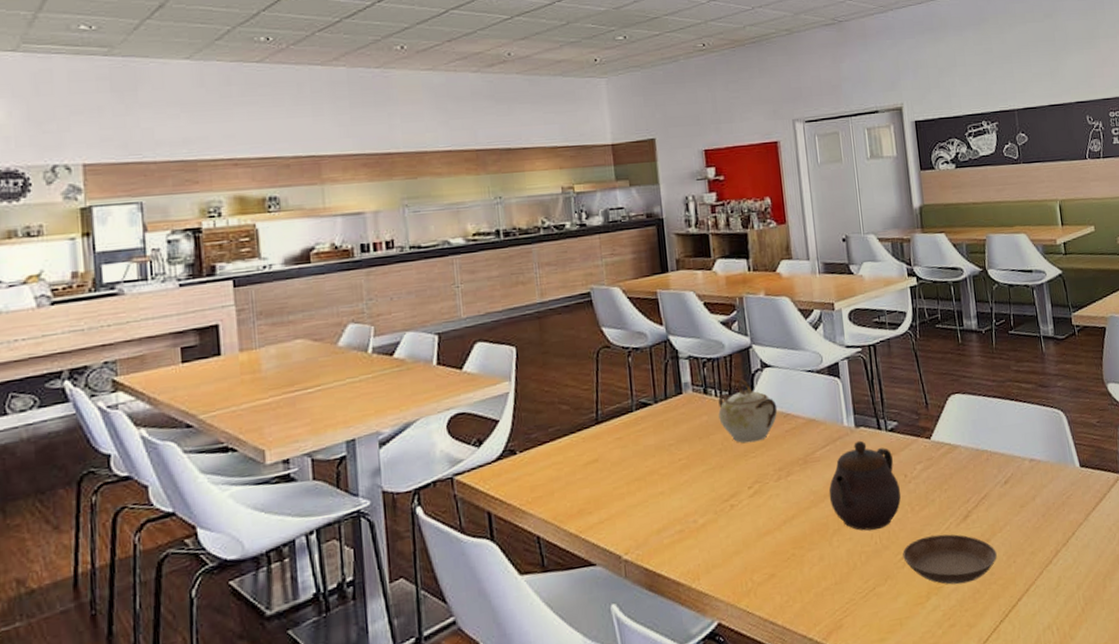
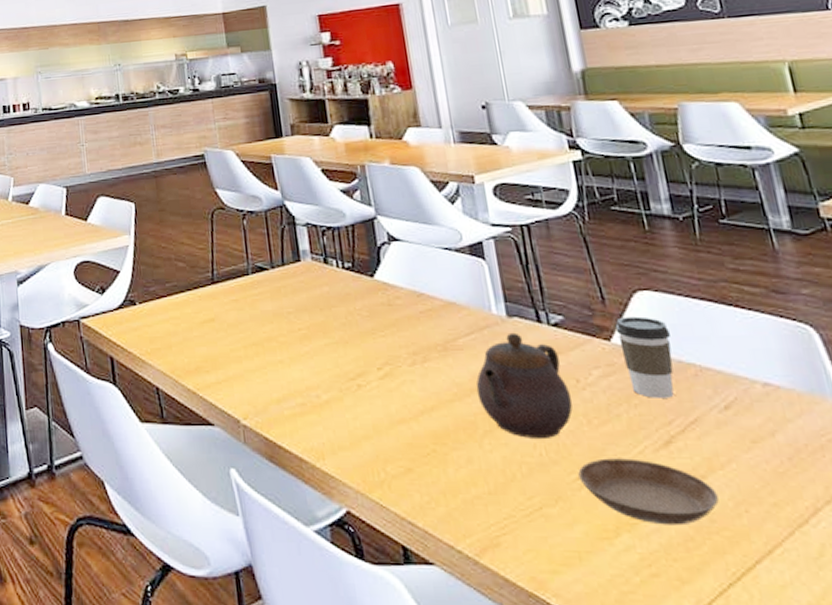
sugar bowl: present [718,379,778,444] -> none [340,251,410,320]
coffee cup: none [934,416,973,483] -> present [615,316,674,398]

